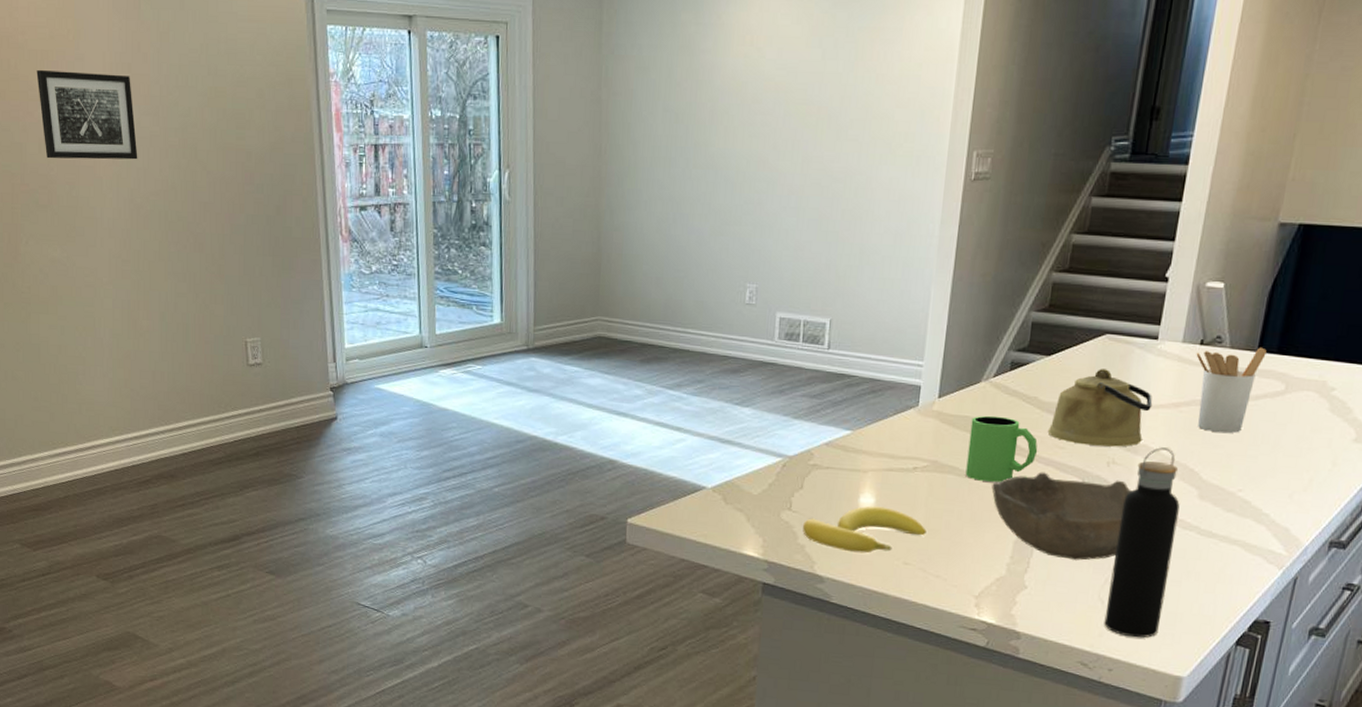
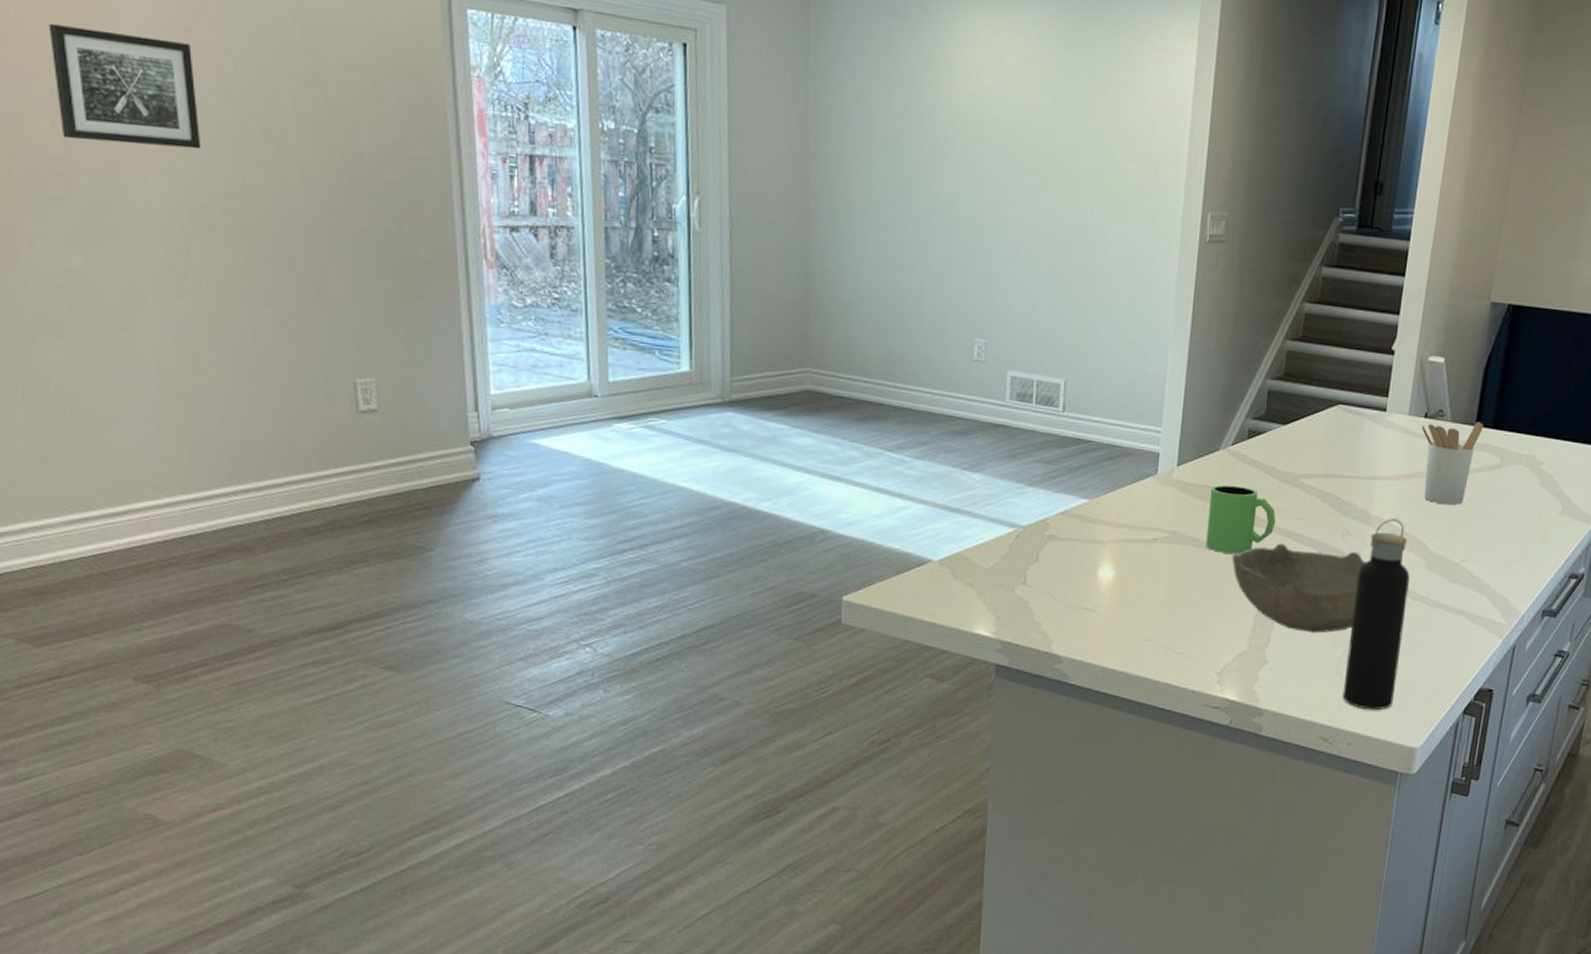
banana: present [803,506,926,554] -> none [1039,579,1168,630]
kettle: present [1047,369,1153,447] -> none [1285,439,1383,518]

